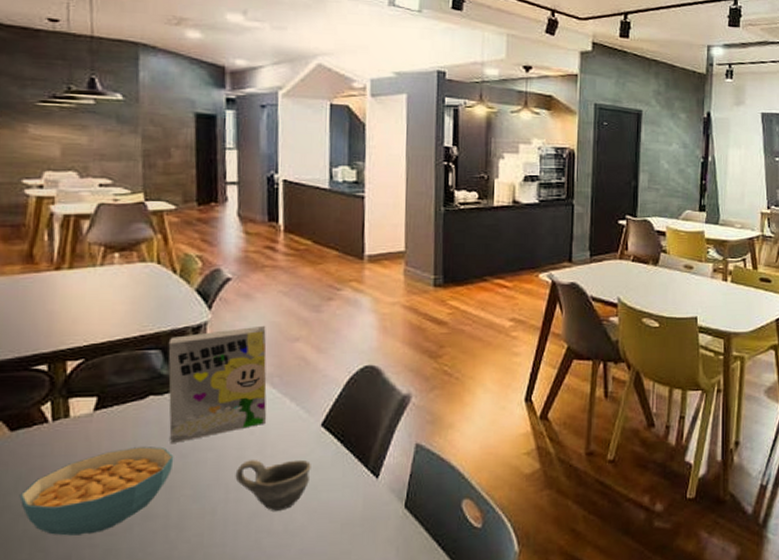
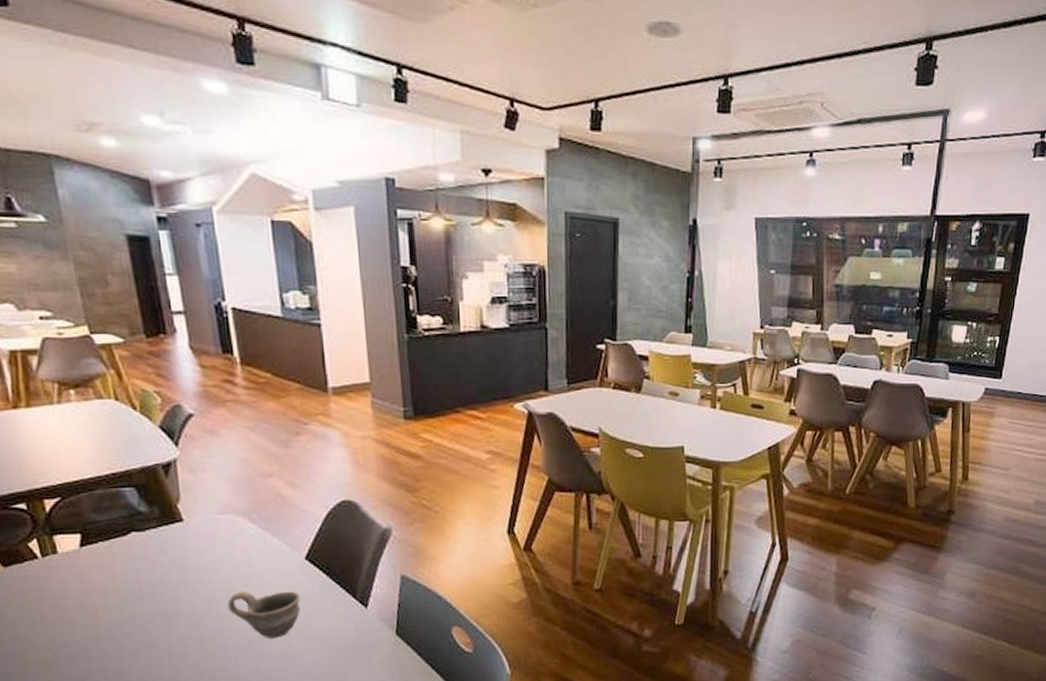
cereal bowl: present [19,447,174,536] -> none [25,580,166,662]
cereal box: present [168,325,267,444] -> none [140,462,251,578]

